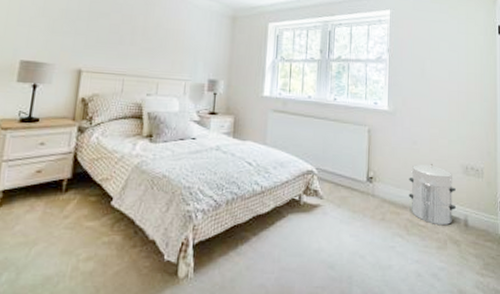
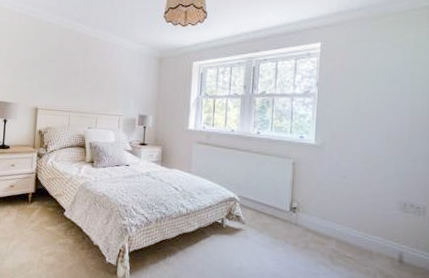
waste bin: present [408,164,457,226] -> none [335,198,391,260]

